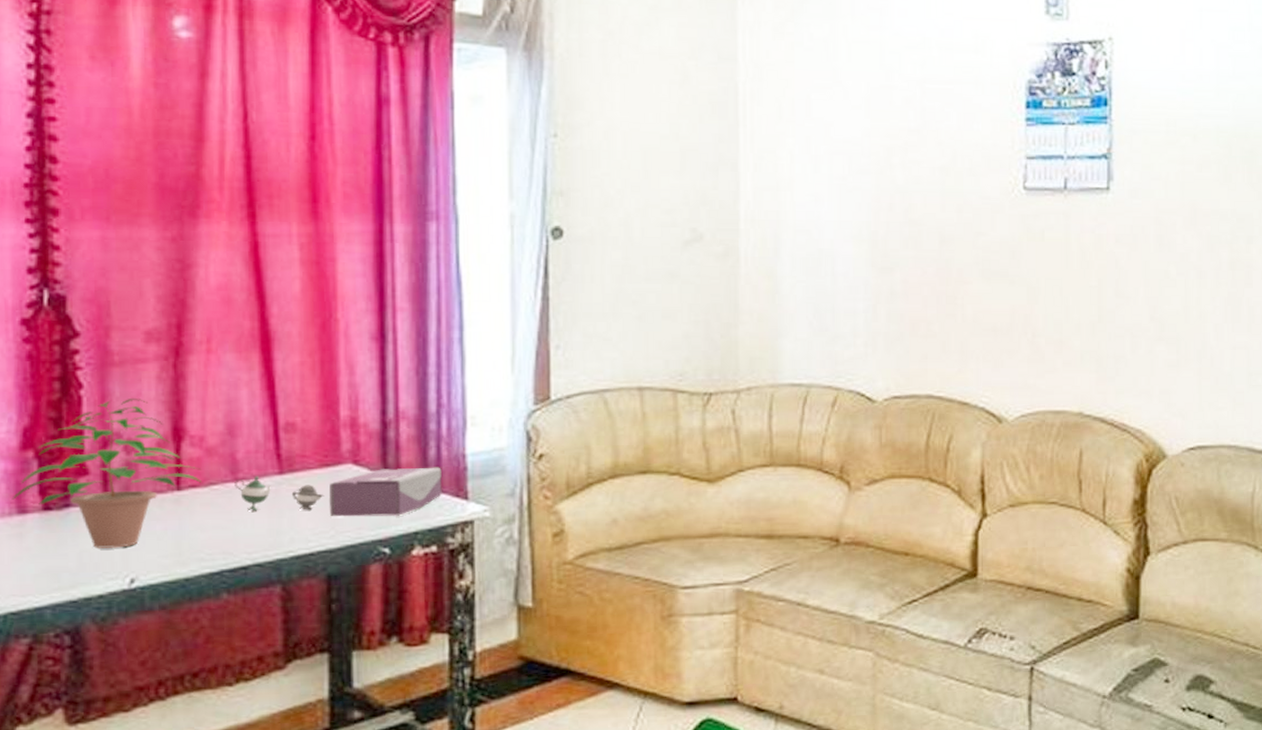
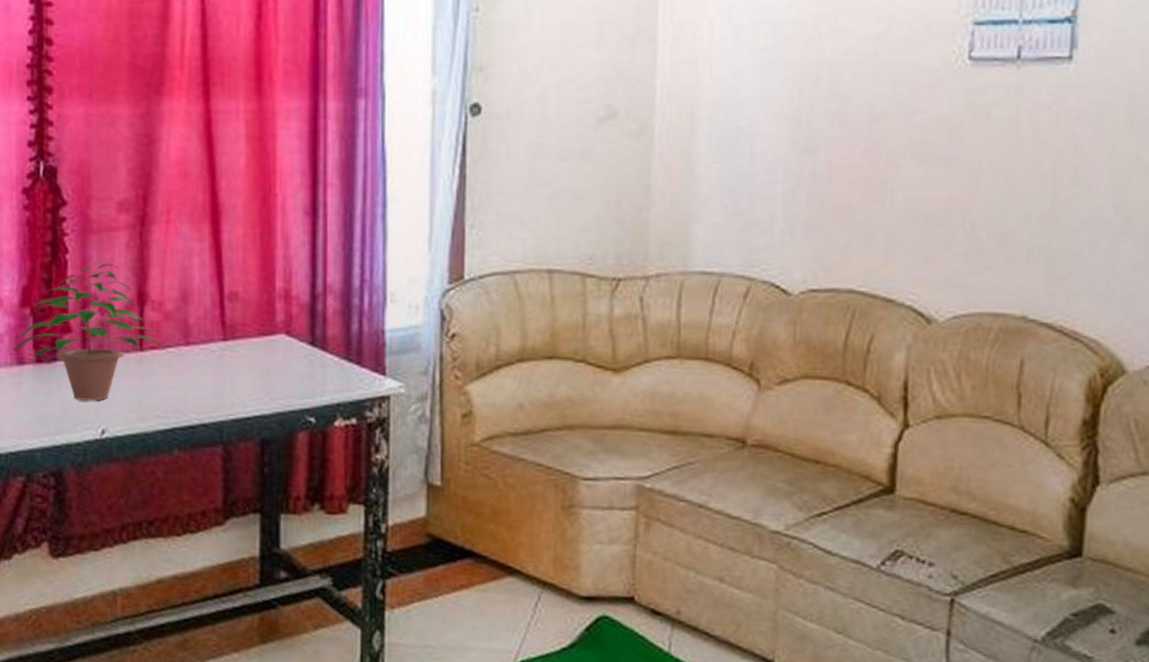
teapot: present [234,476,324,510] -> none [186,341,261,377]
tissue box: present [328,467,442,517] -> none [264,340,363,387]

